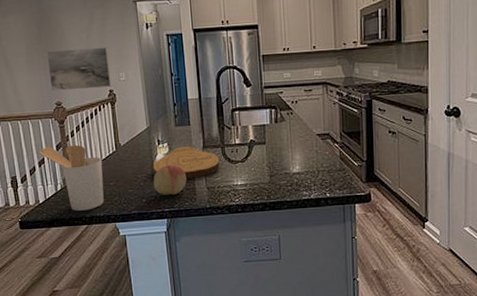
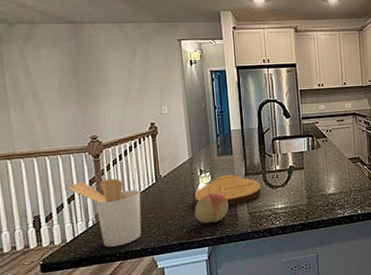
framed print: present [46,47,112,92] -> none [82,81,153,126]

